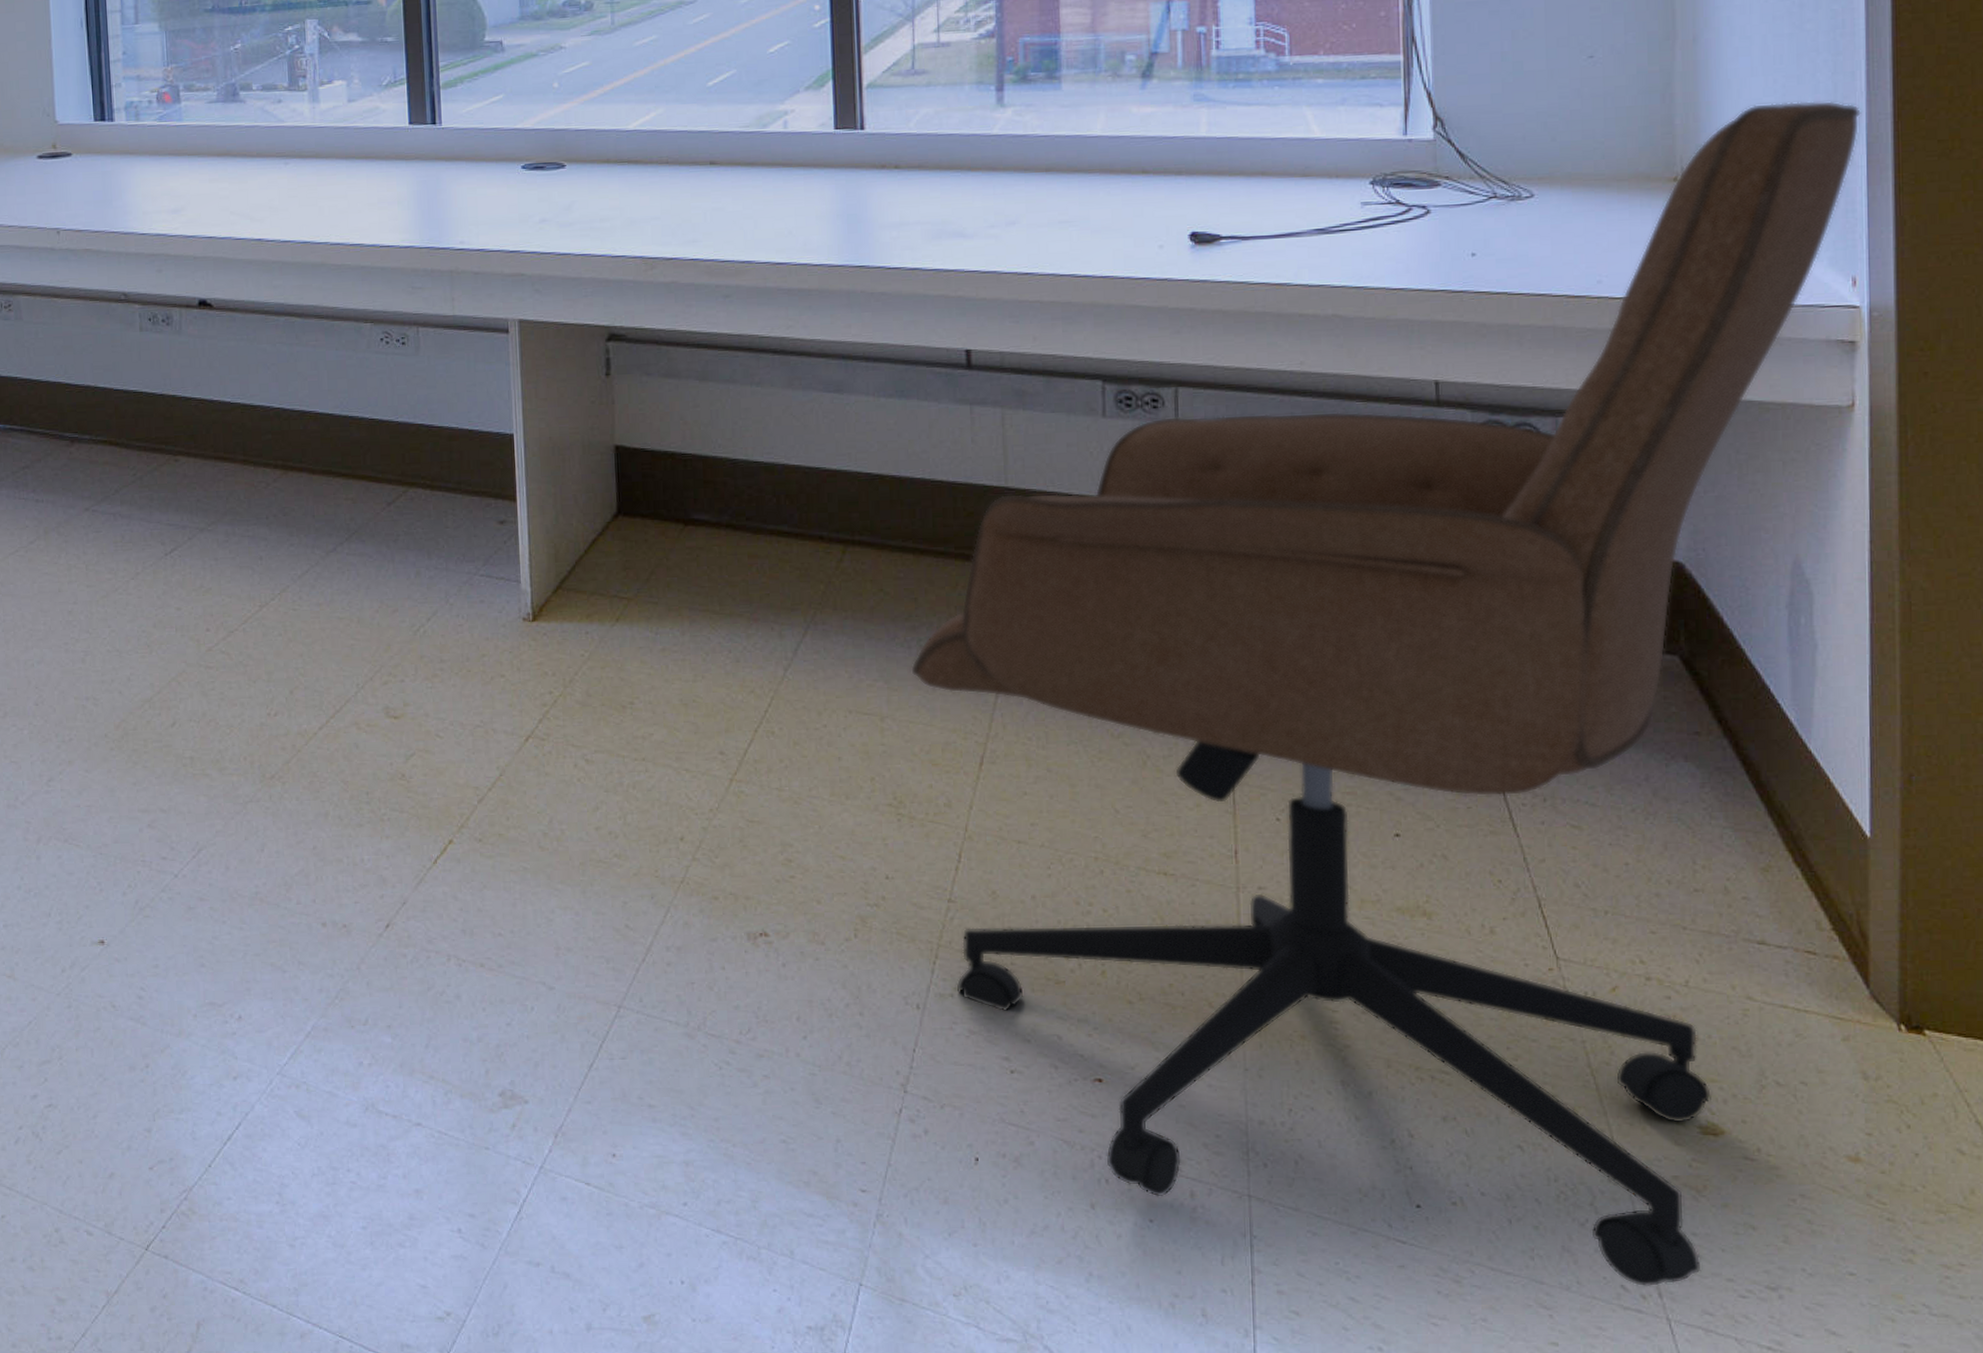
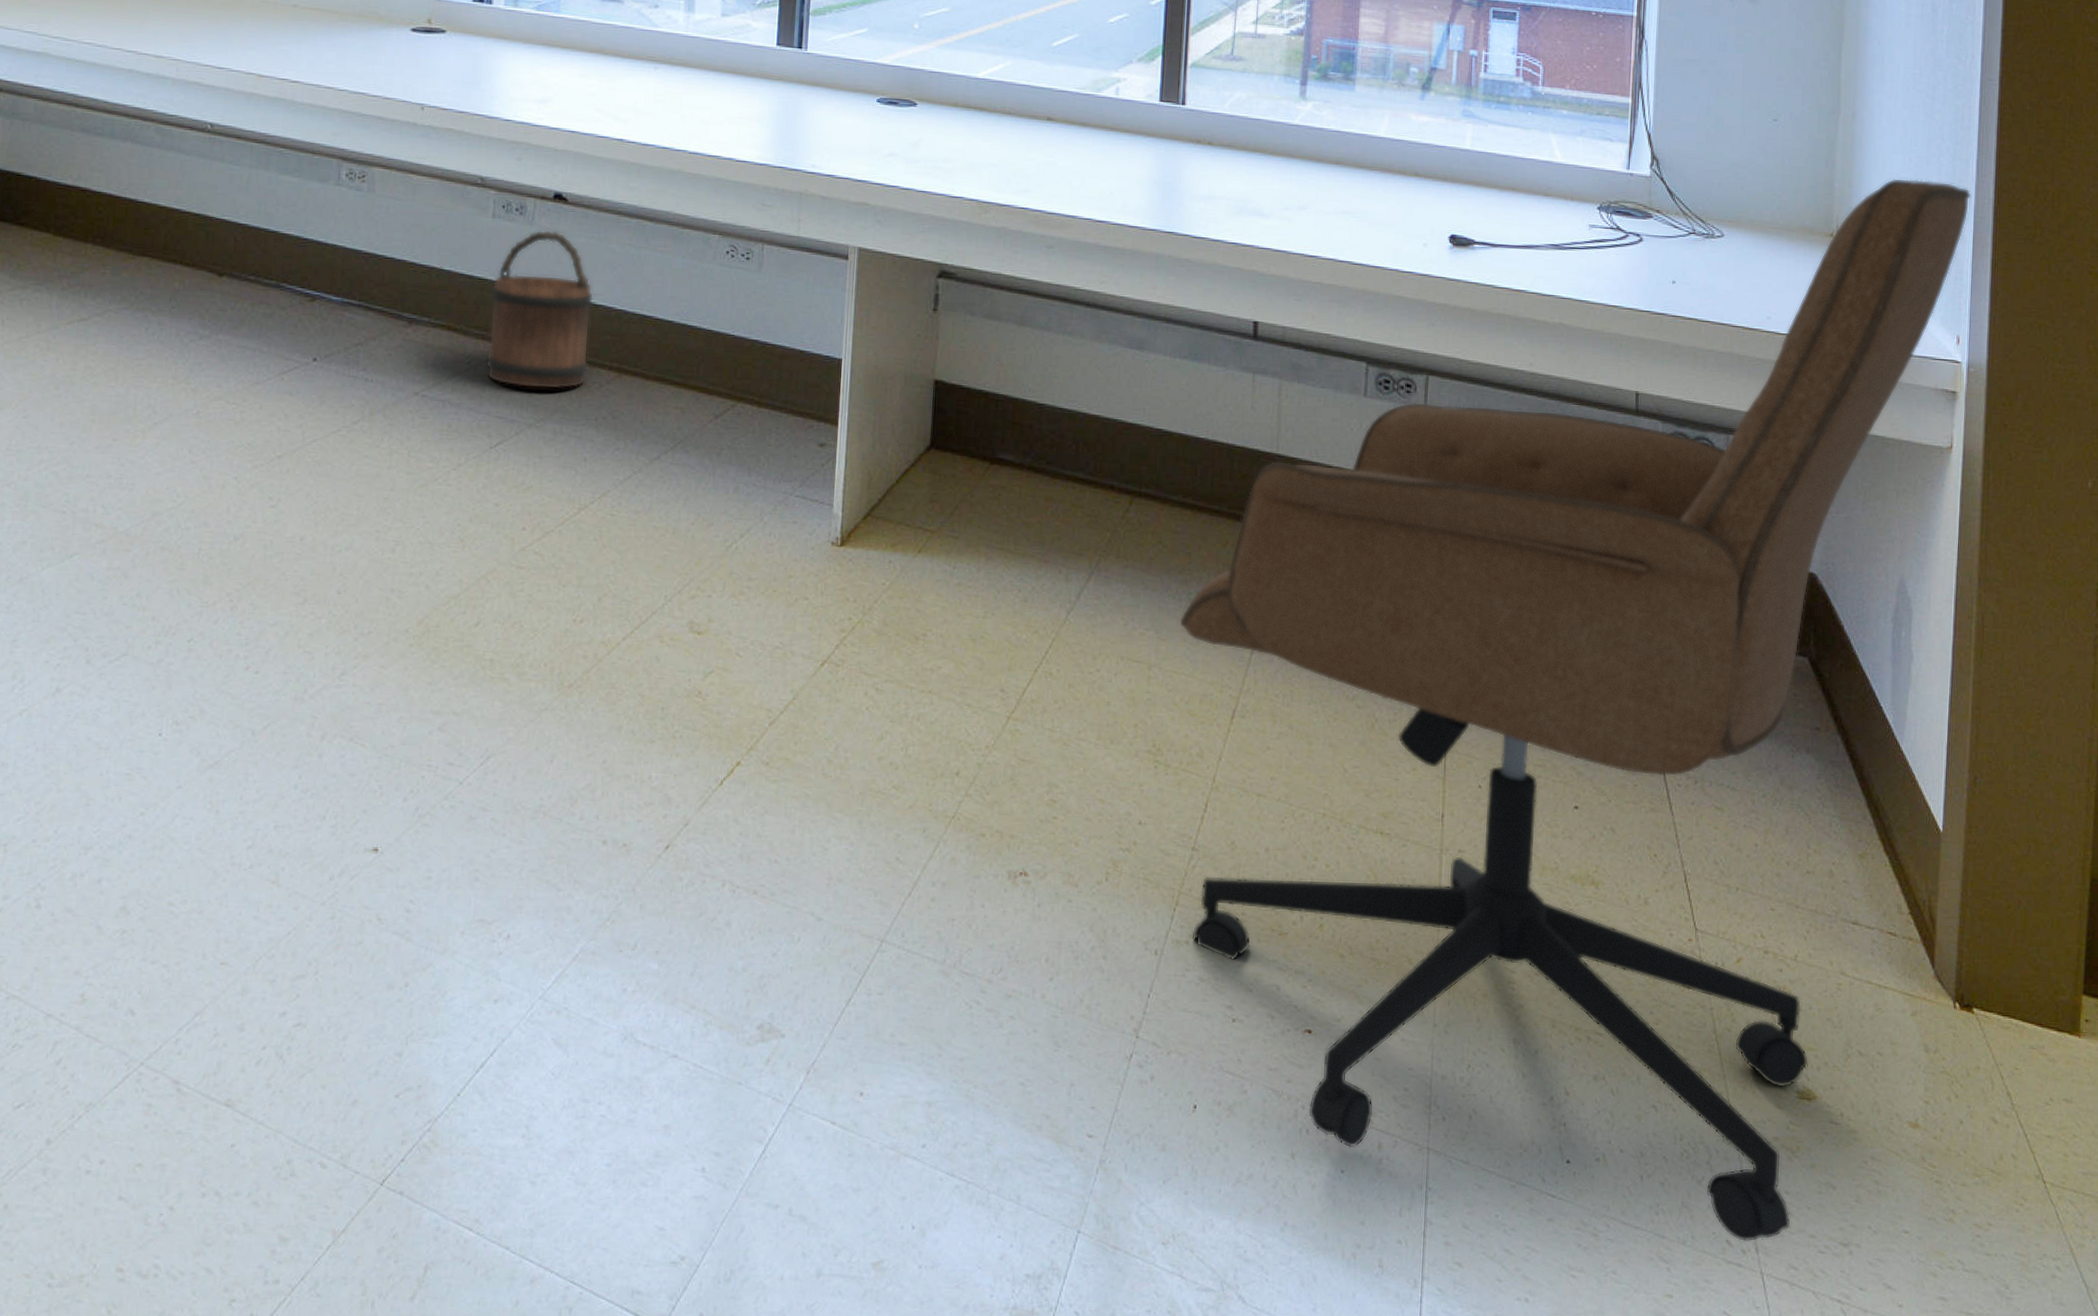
bucket: none [147,337,254,494] -> present [486,230,593,390]

